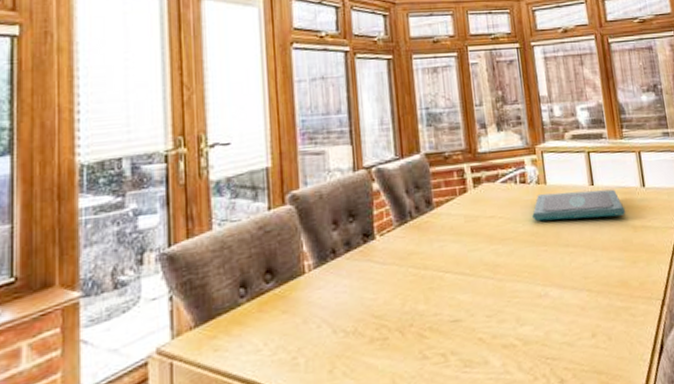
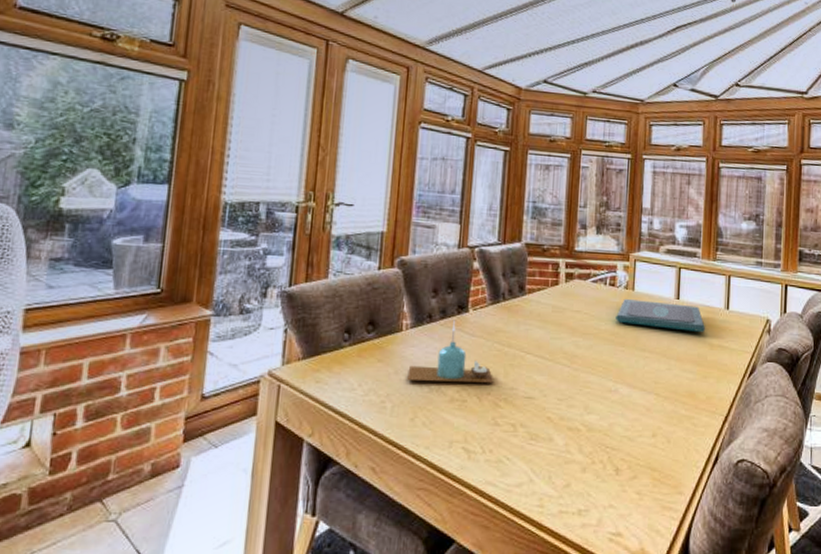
candle: none [318,250,415,329] -> present [407,319,494,383]

